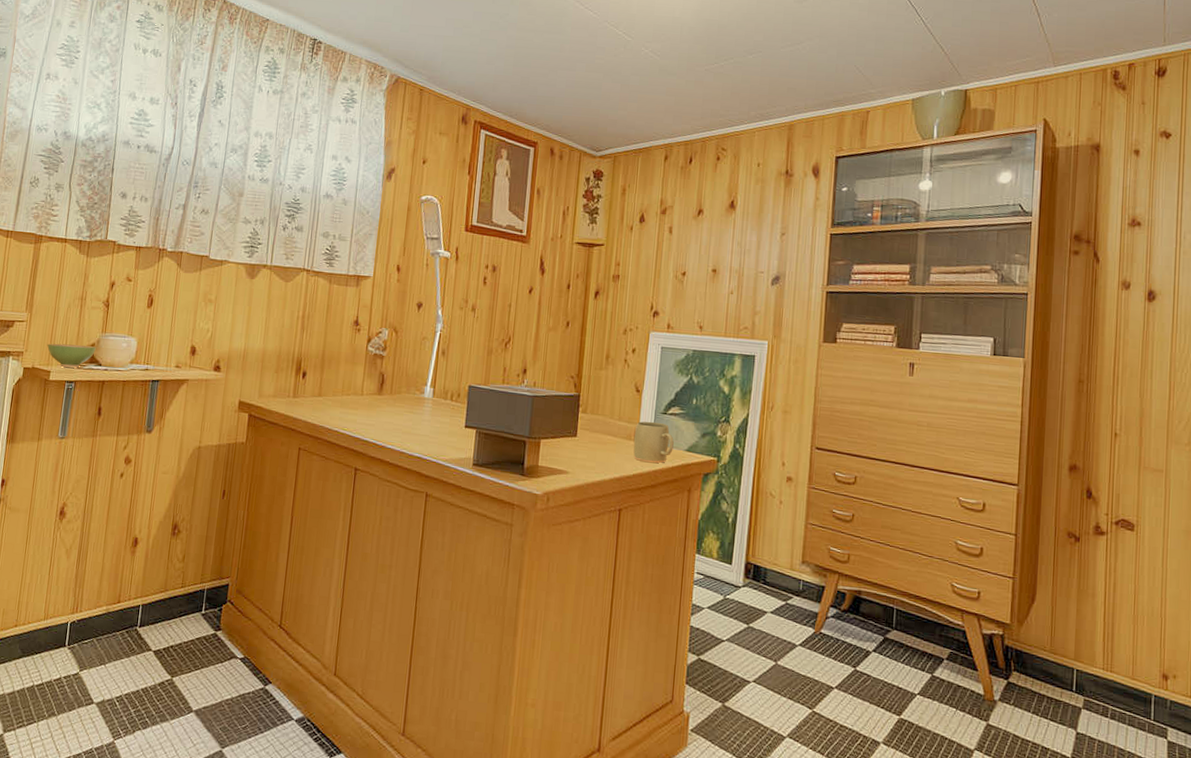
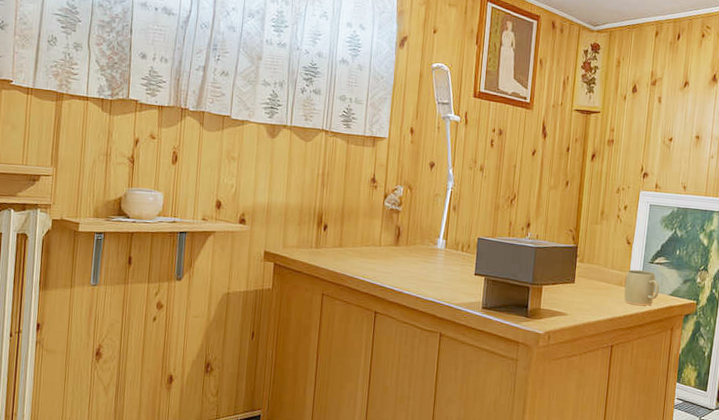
bowl: present [46,343,97,368] -> none [74,197,124,220]

